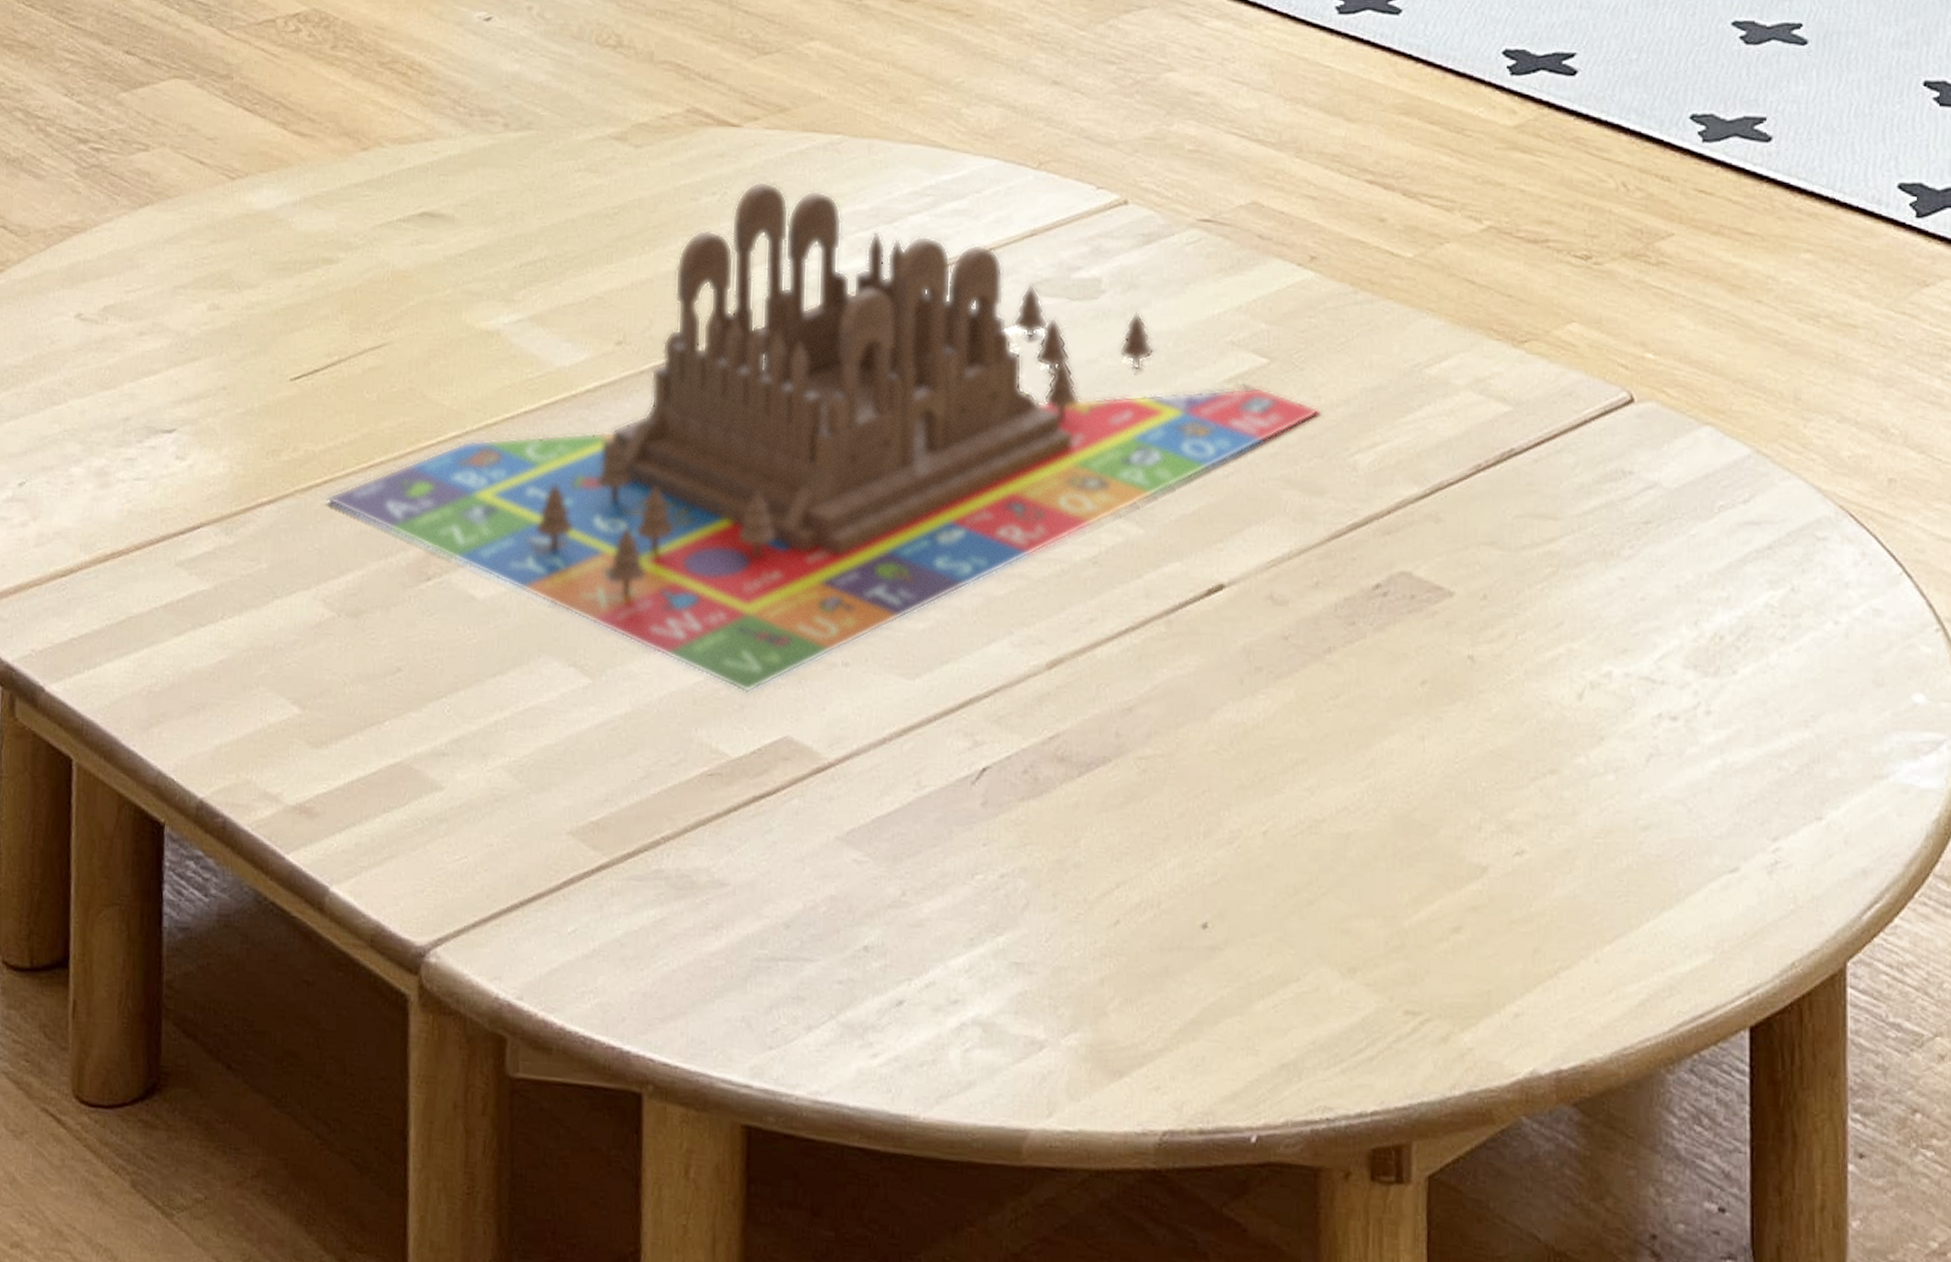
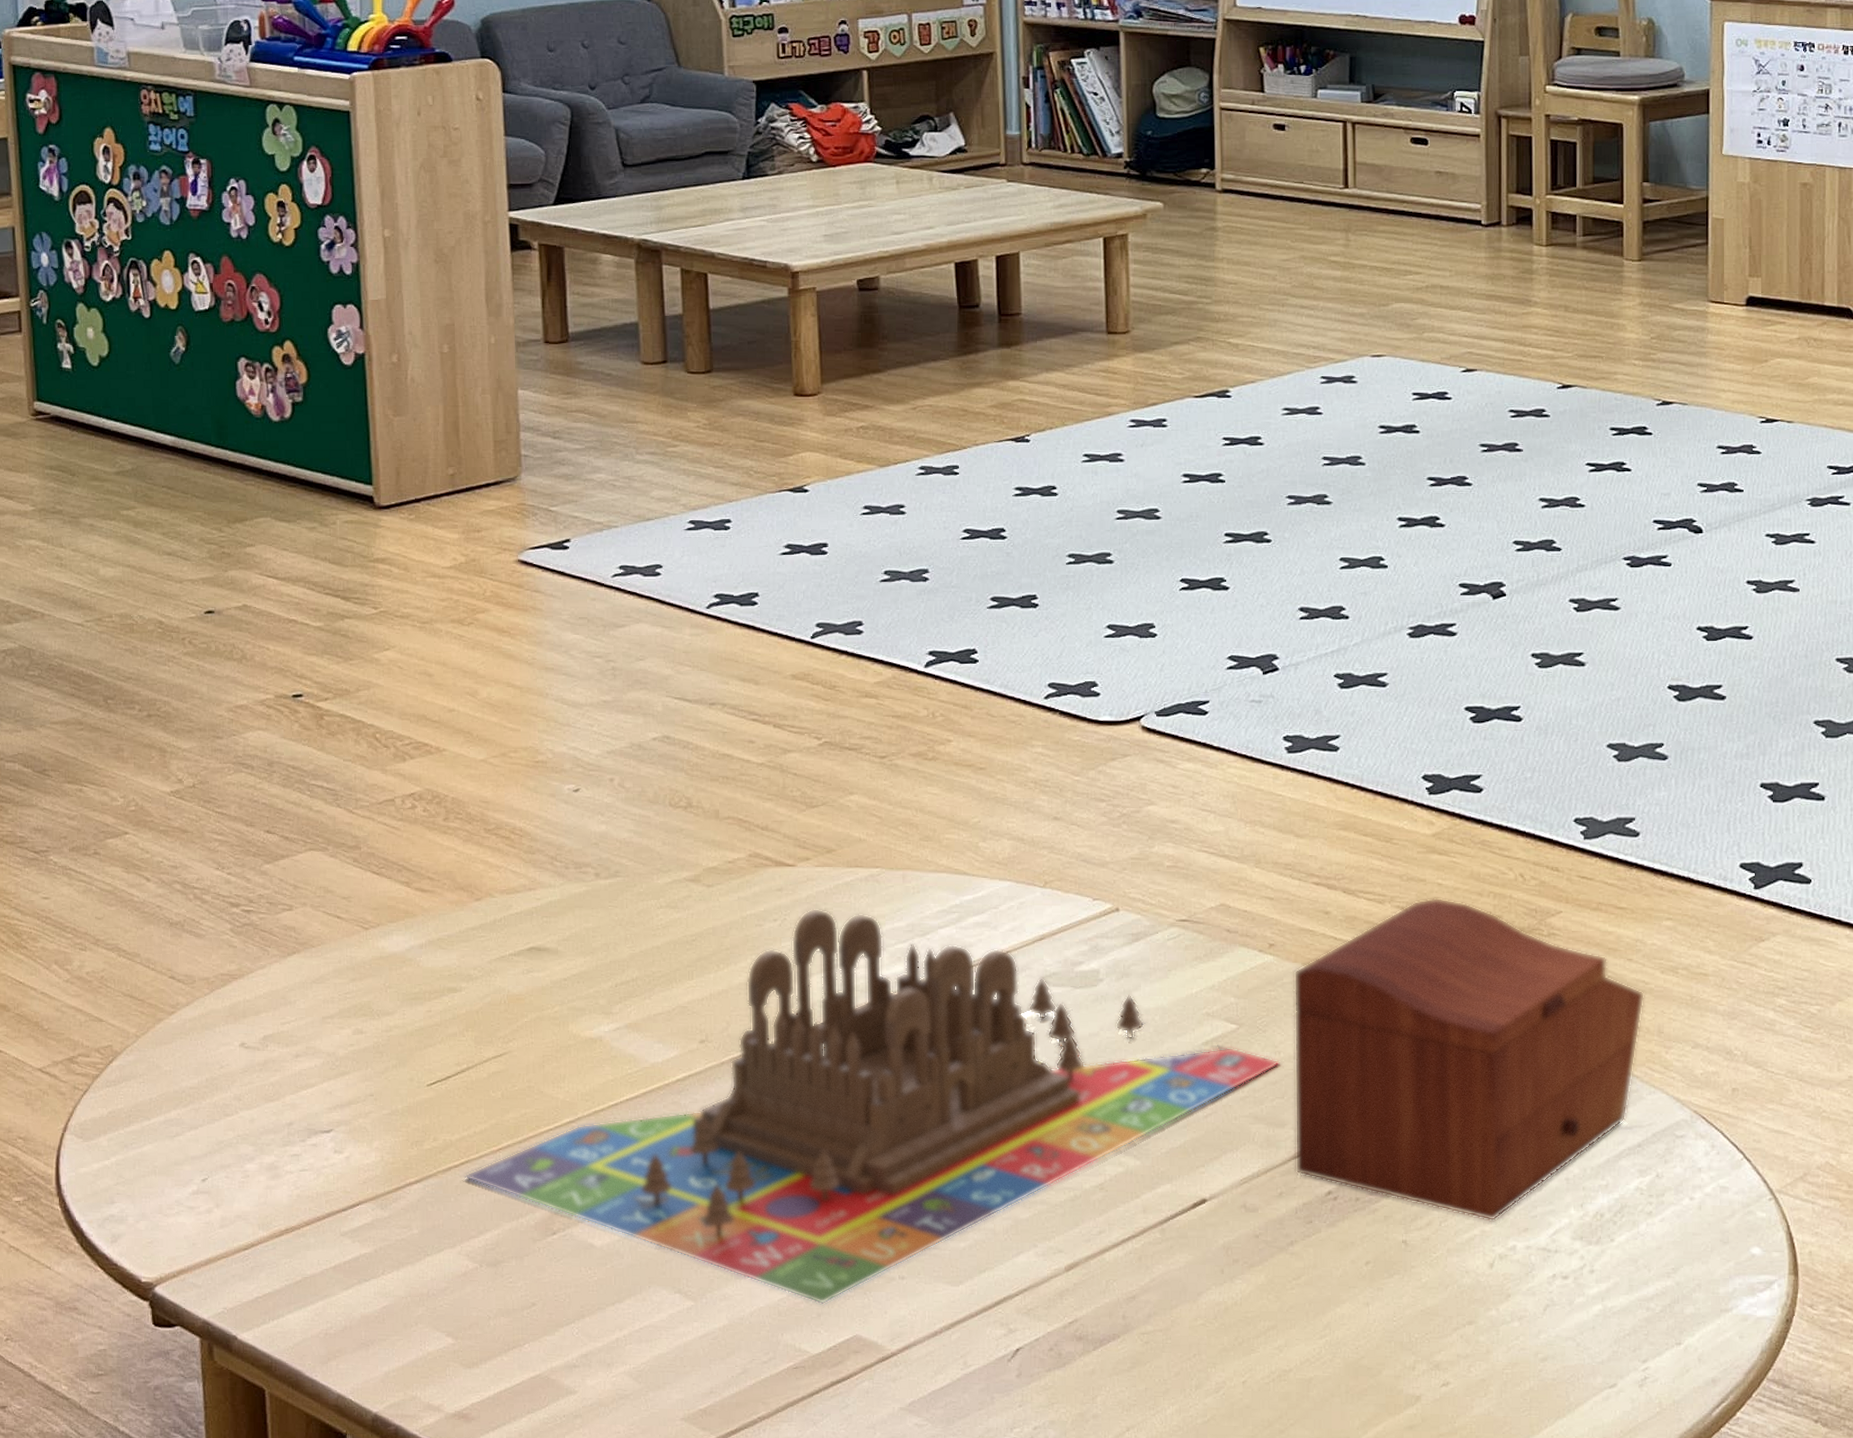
sewing box: none [1336,207,1778,638] -> present [1293,897,1645,1222]

